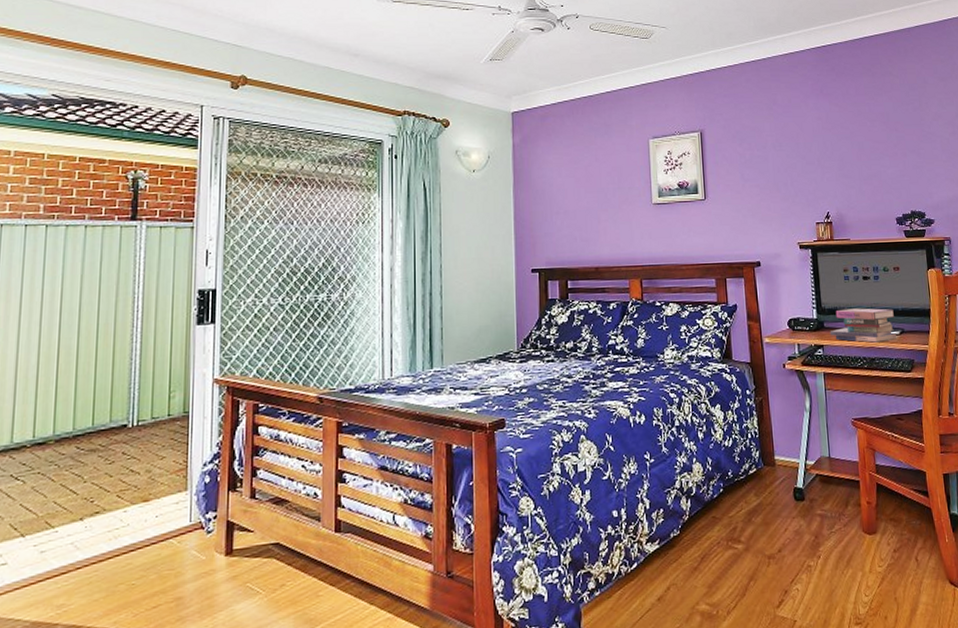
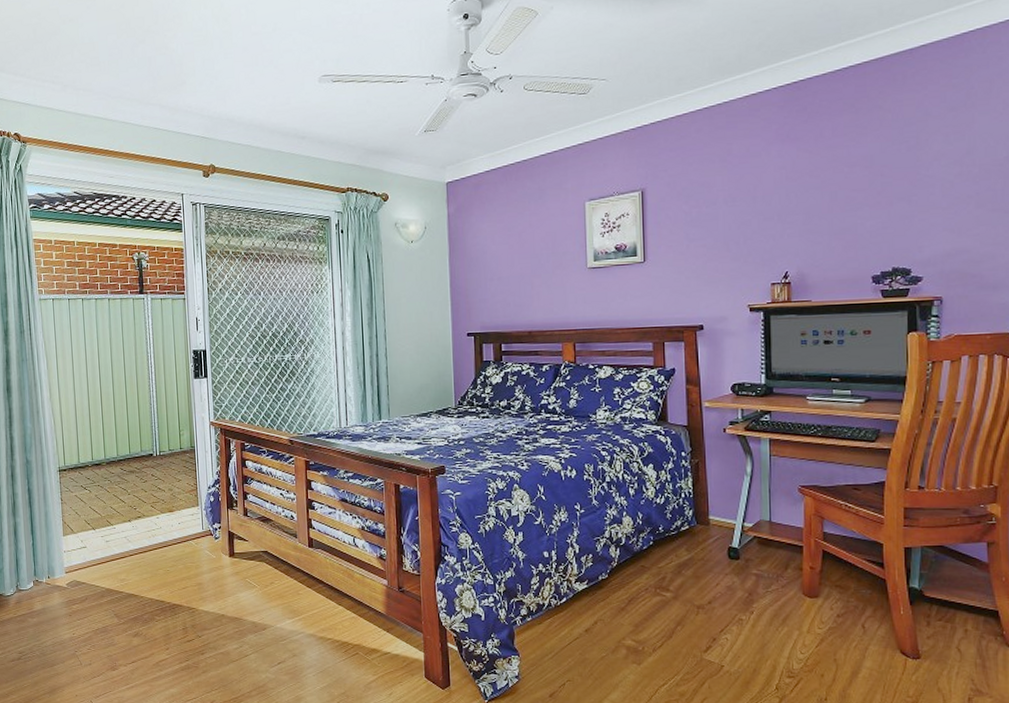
books: present [830,308,896,343] -> none [779,374,860,410]

